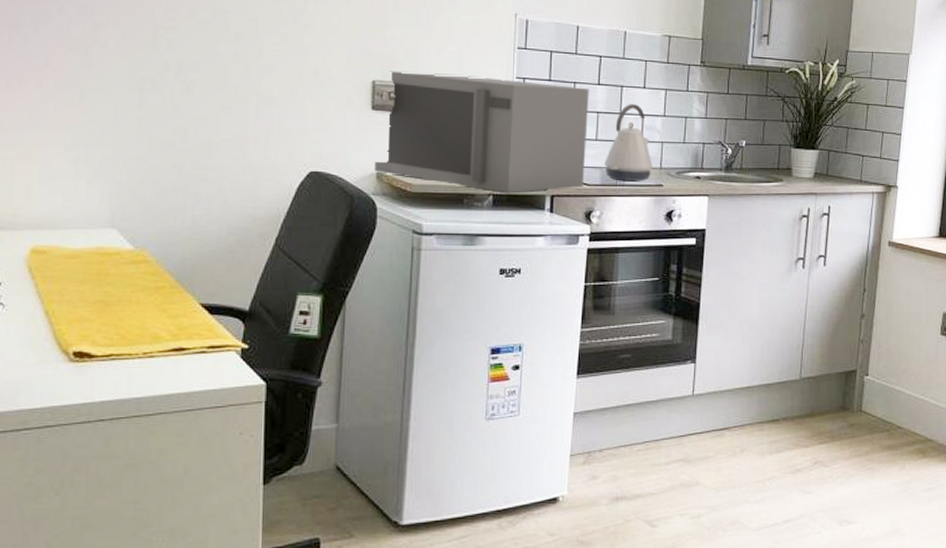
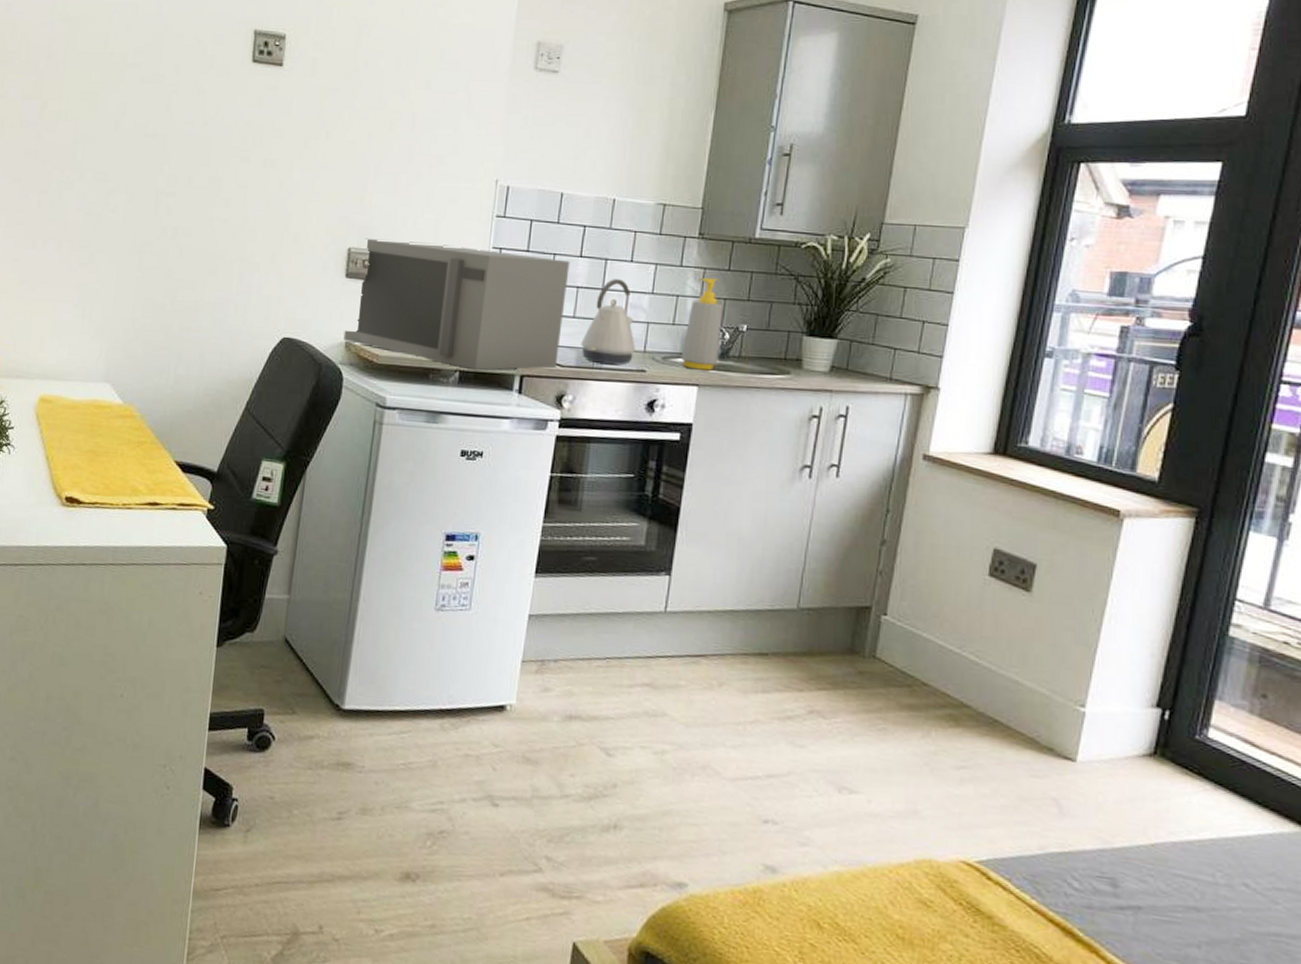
soap bottle: none [692,100,725,182] -> present [681,277,723,371]

